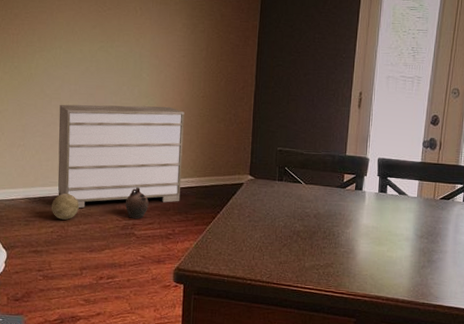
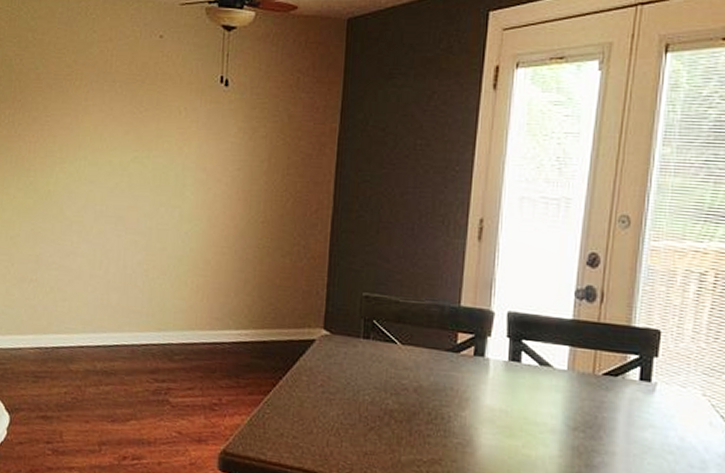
decorative ball: present [51,193,79,220] -> none [65,343,101,378]
dresser: present [57,104,185,208] -> none [75,229,238,363]
ceramic jug: present [126,187,149,220] -> none [159,339,189,382]

